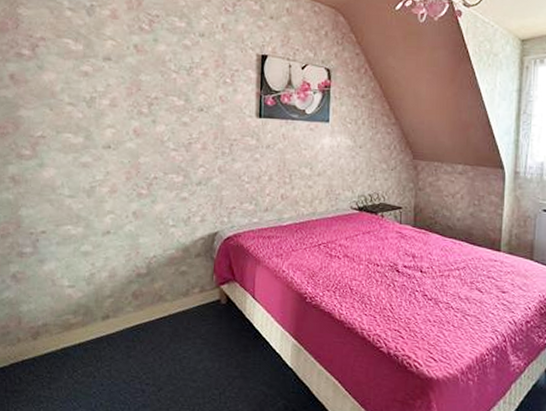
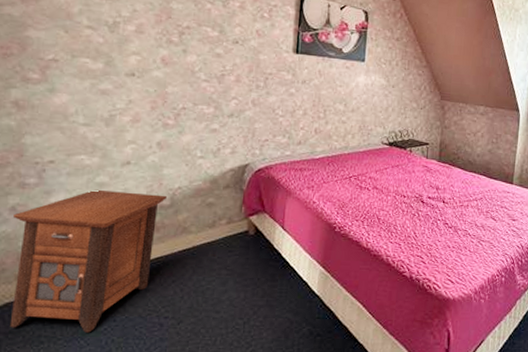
nightstand: none [15,258,143,395] -> present [9,189,167,333]

